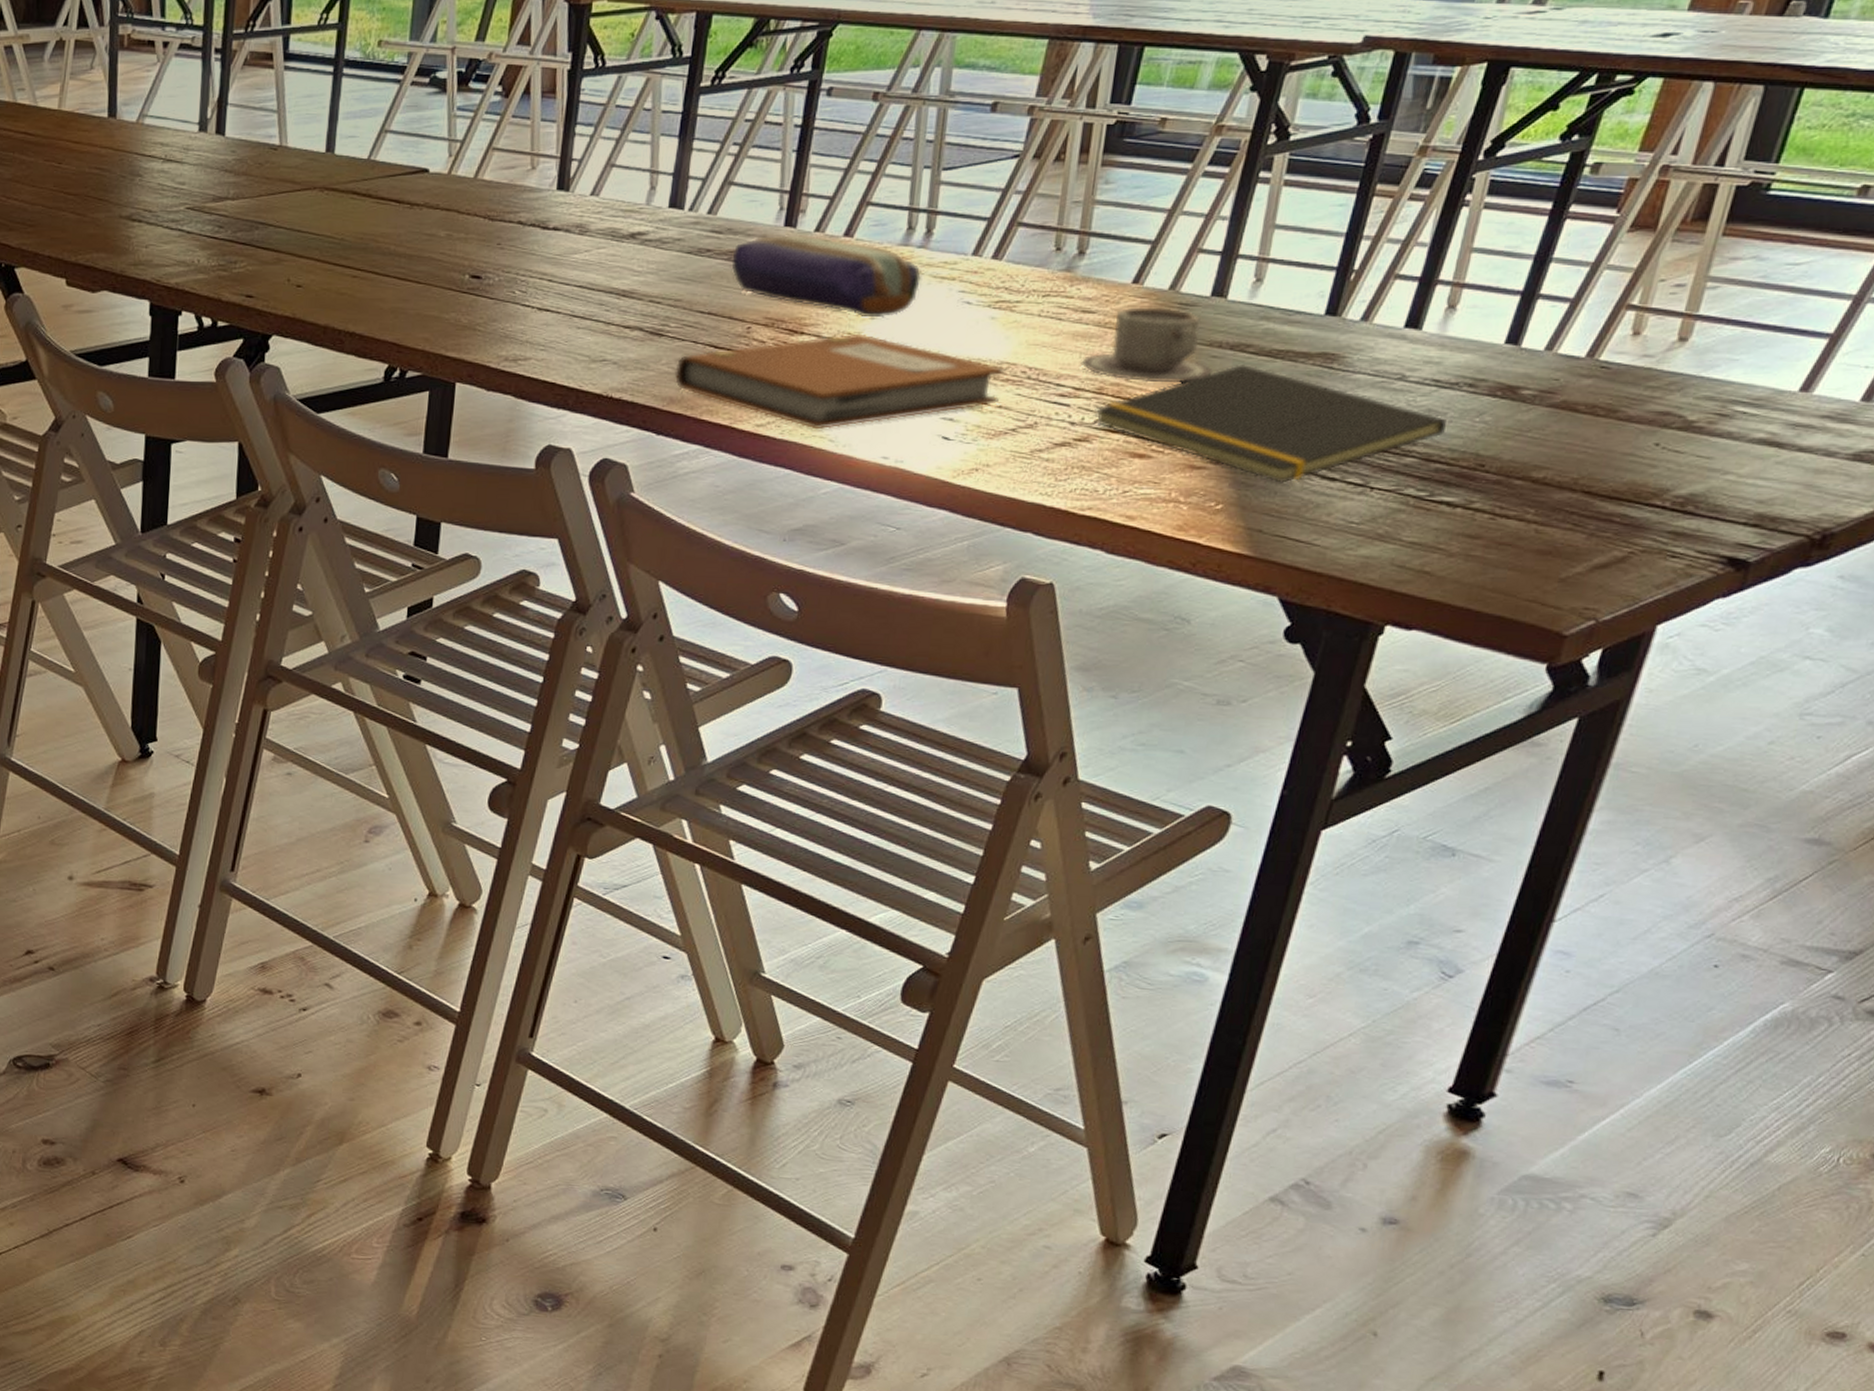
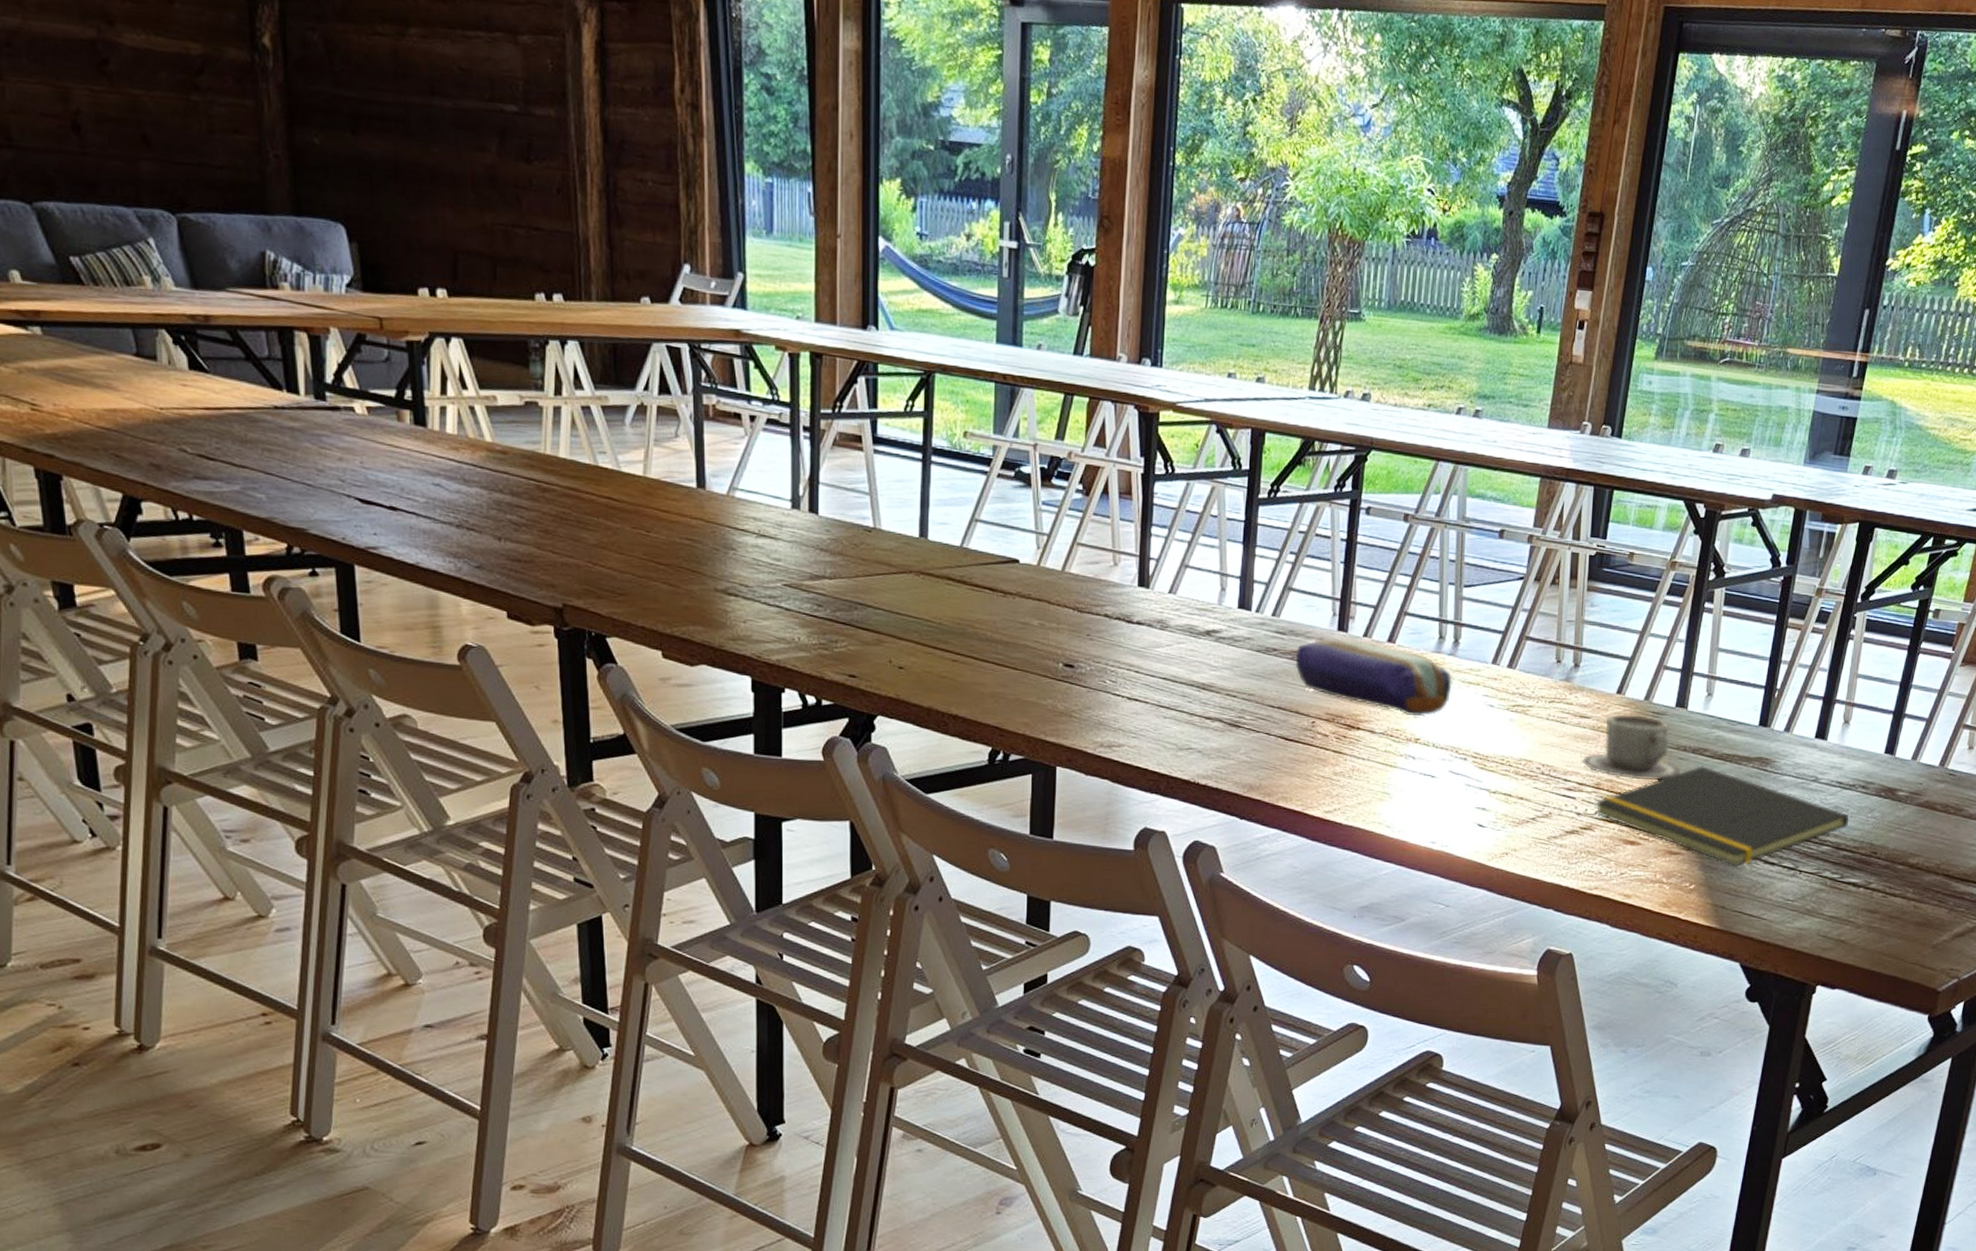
notebook: present [674,333,1005,430] -> none [1252,730,1524,817]

